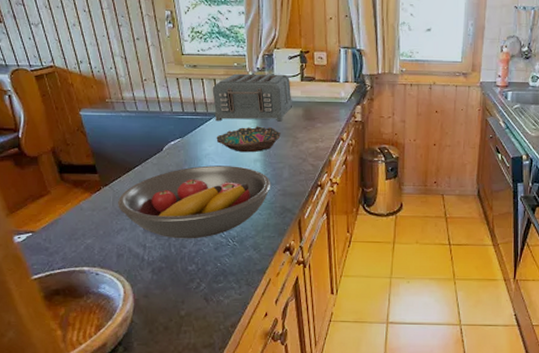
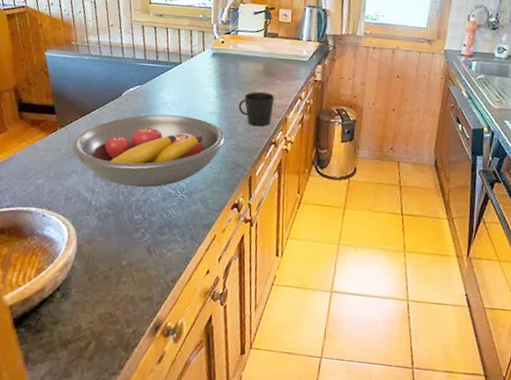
toaster: present [212,73,293,122] -> none [175,25,255,76]
bowl: present [216,126,281,153] -> none [175,78,239,105]
cup: none [282,137,317,171] -> present [238,92,275,127]

